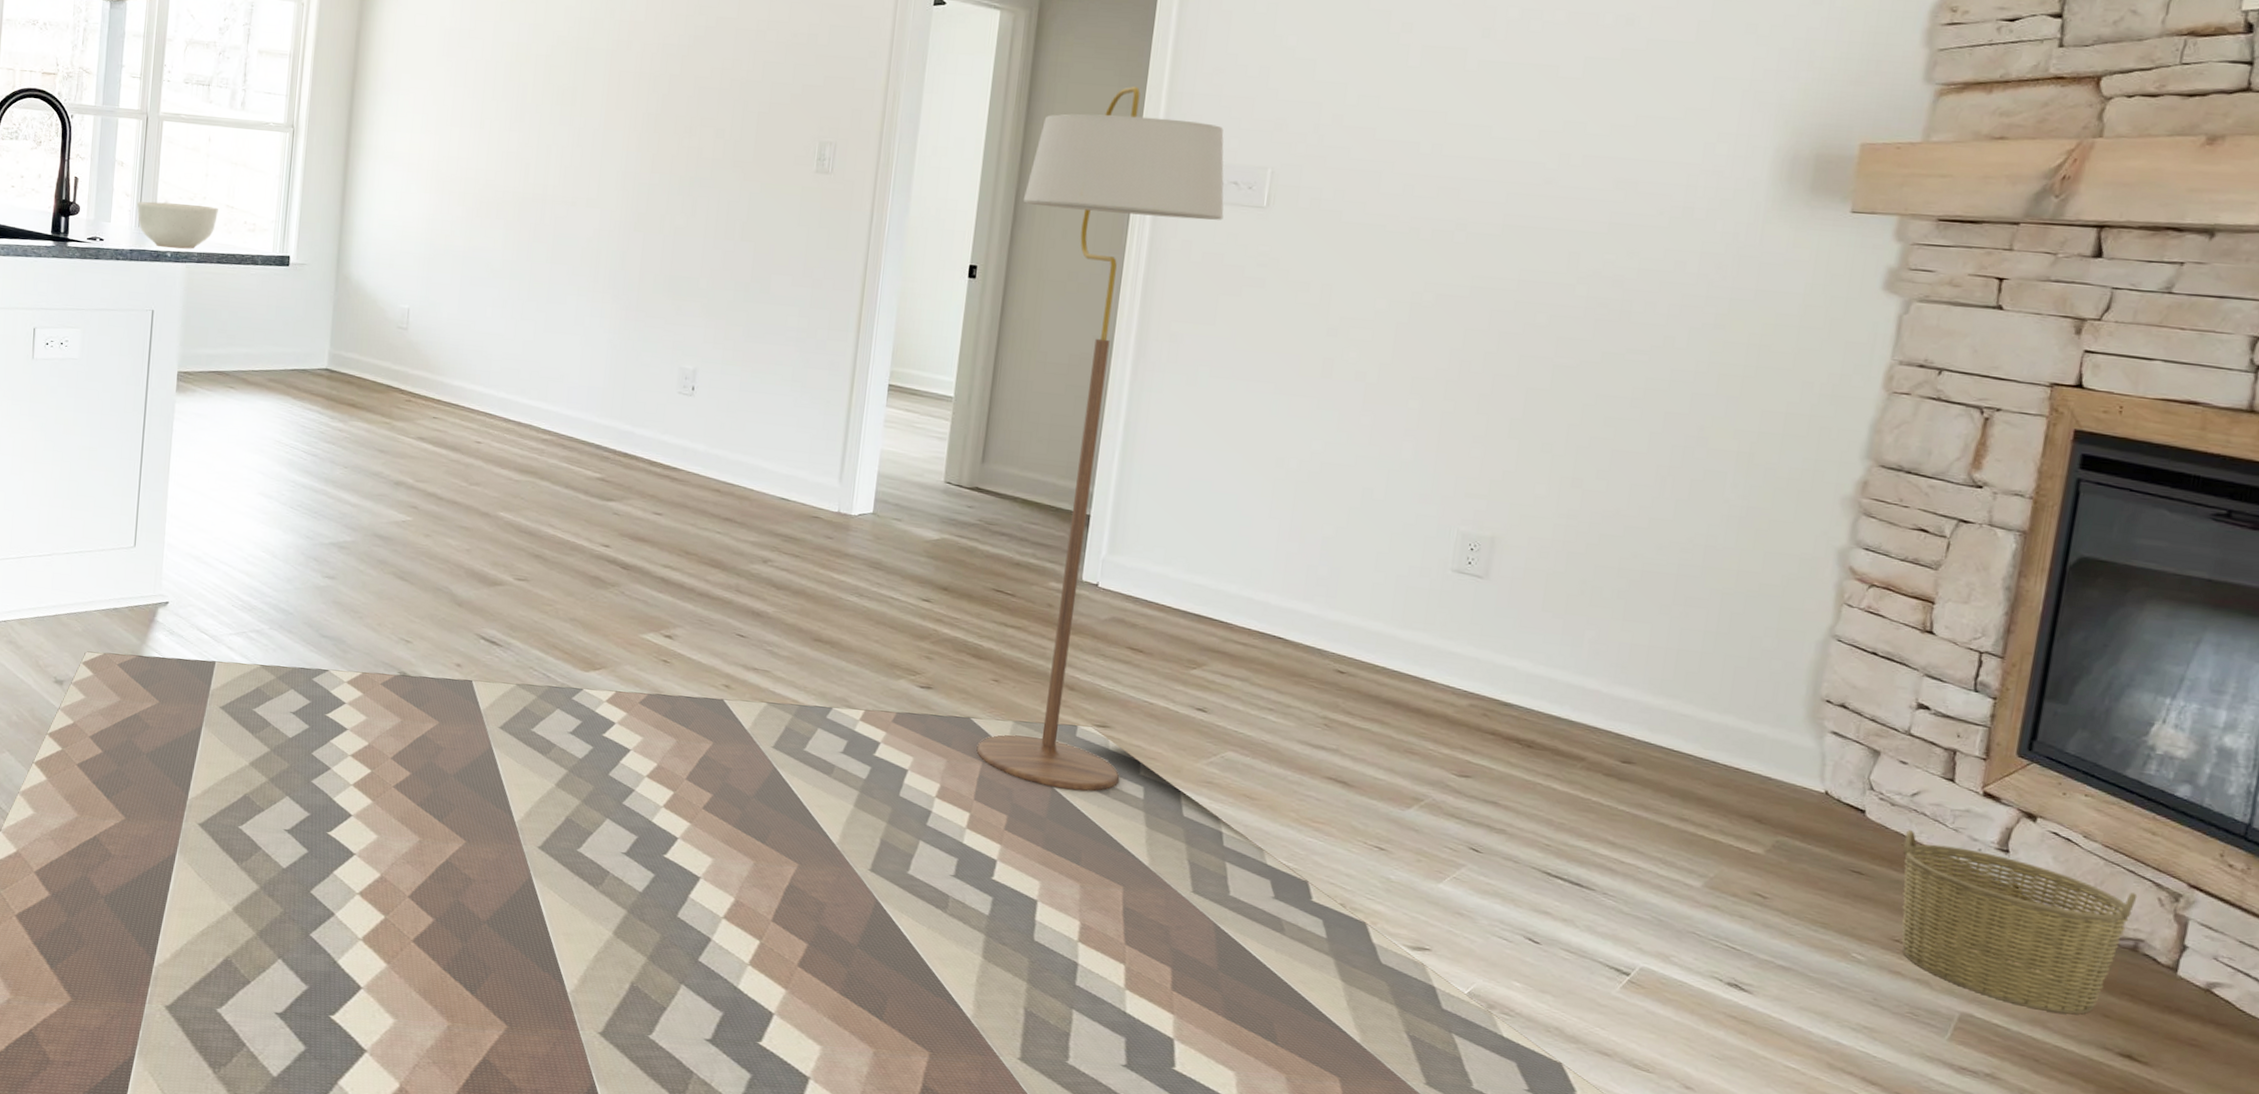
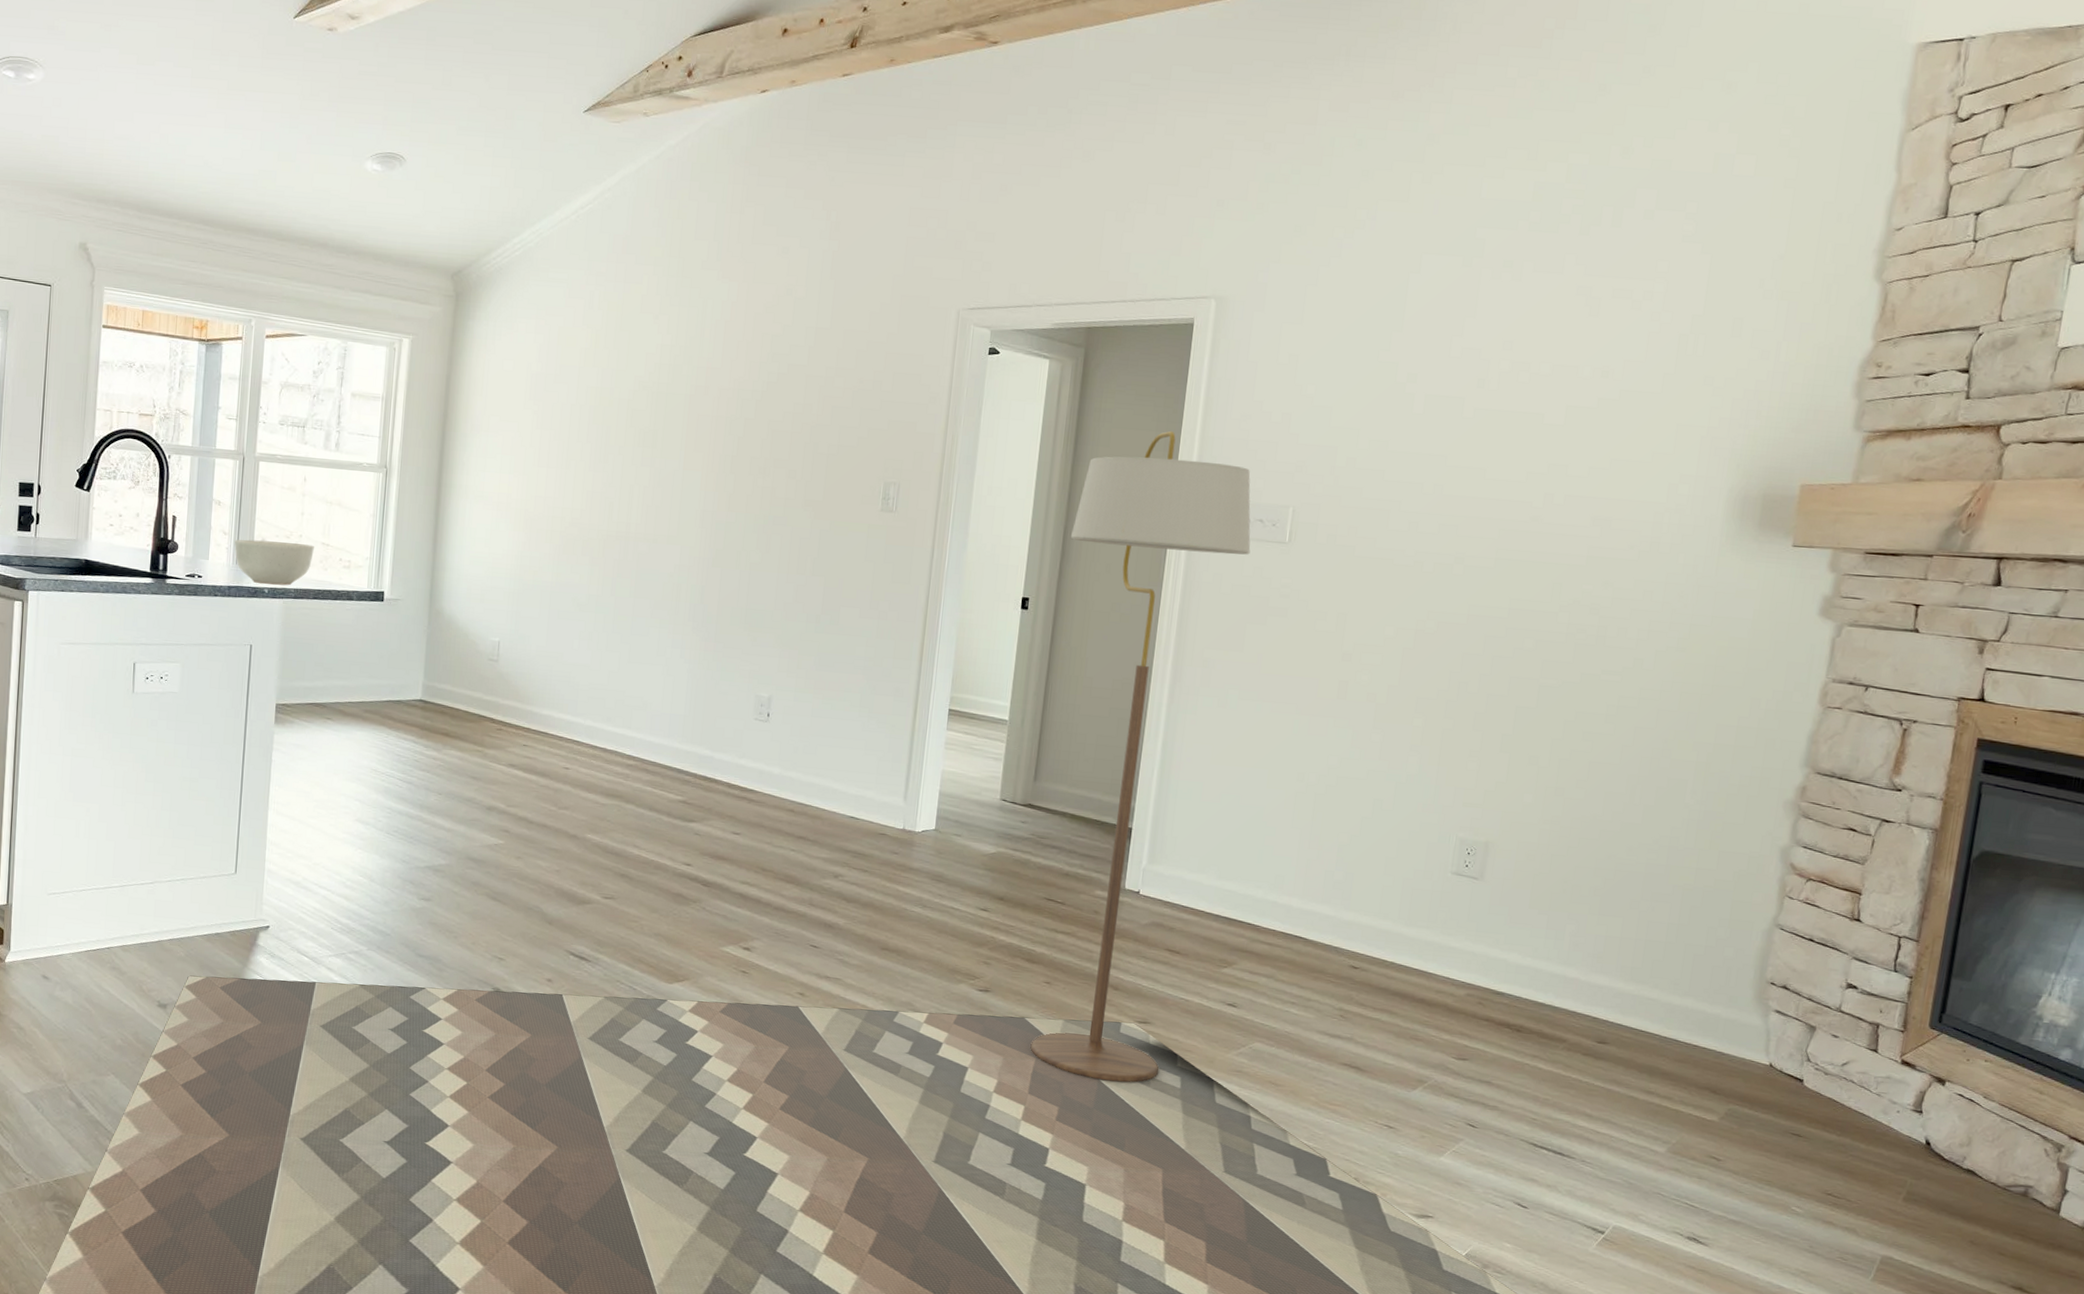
basket: present [1901,830,2138,1015] -> none [1833,1096,2028,1254]

